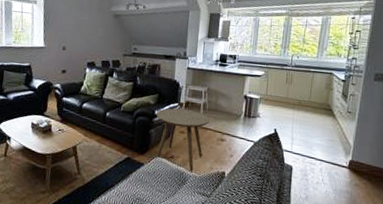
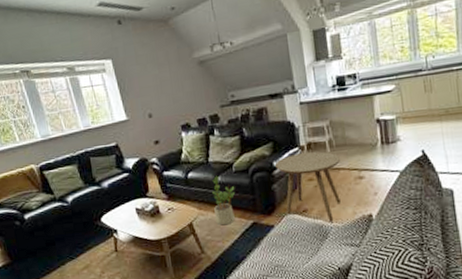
potted plant: none [96,111,119,154] -> present [211,175,235,226]

